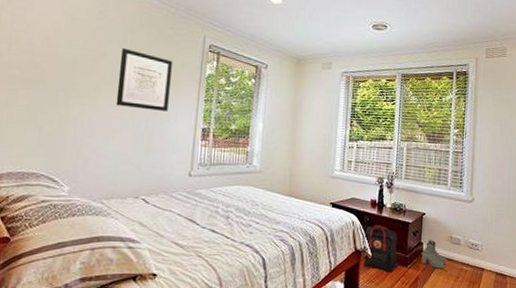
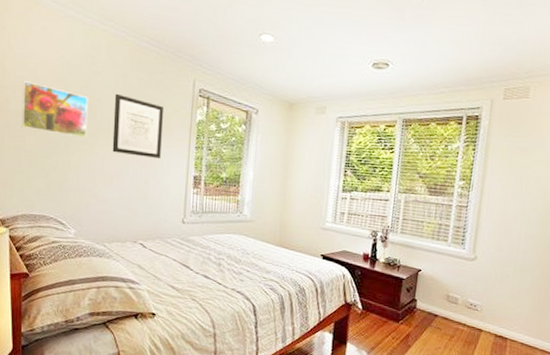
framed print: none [15,34,93,92] -> present [22,81,89,138]
backpack: present [363,225,398,273] -> none [353,279,390,327]
boots: present [421,240,447,269] -> none [414,297,442,327]

